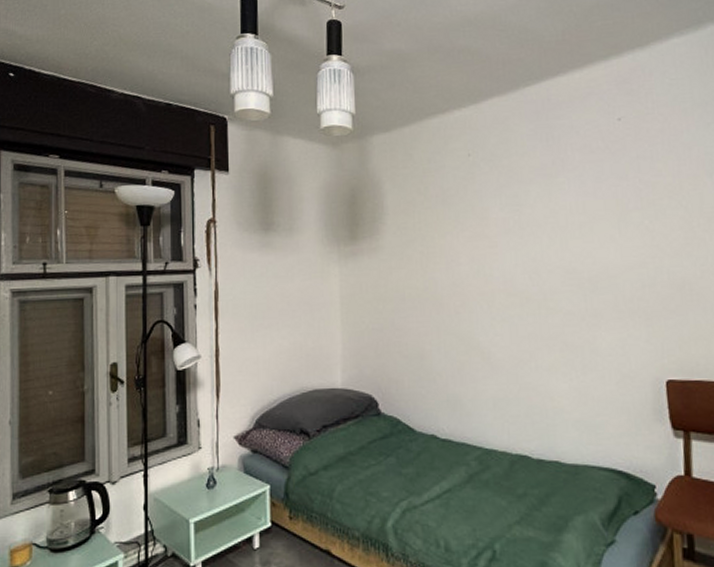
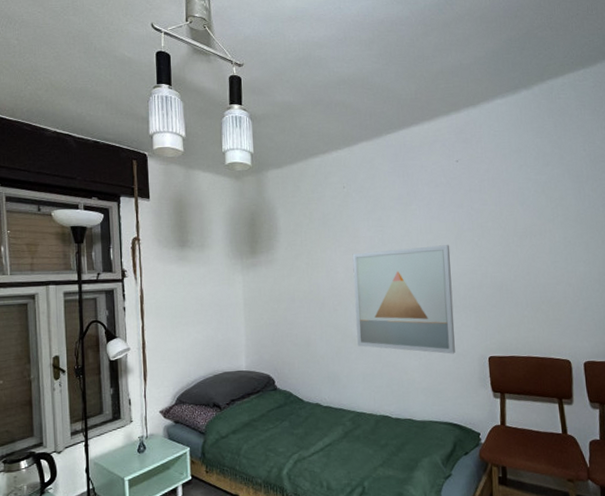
wall art: none [479,229,619,375] -> present [352,245,455,354]

